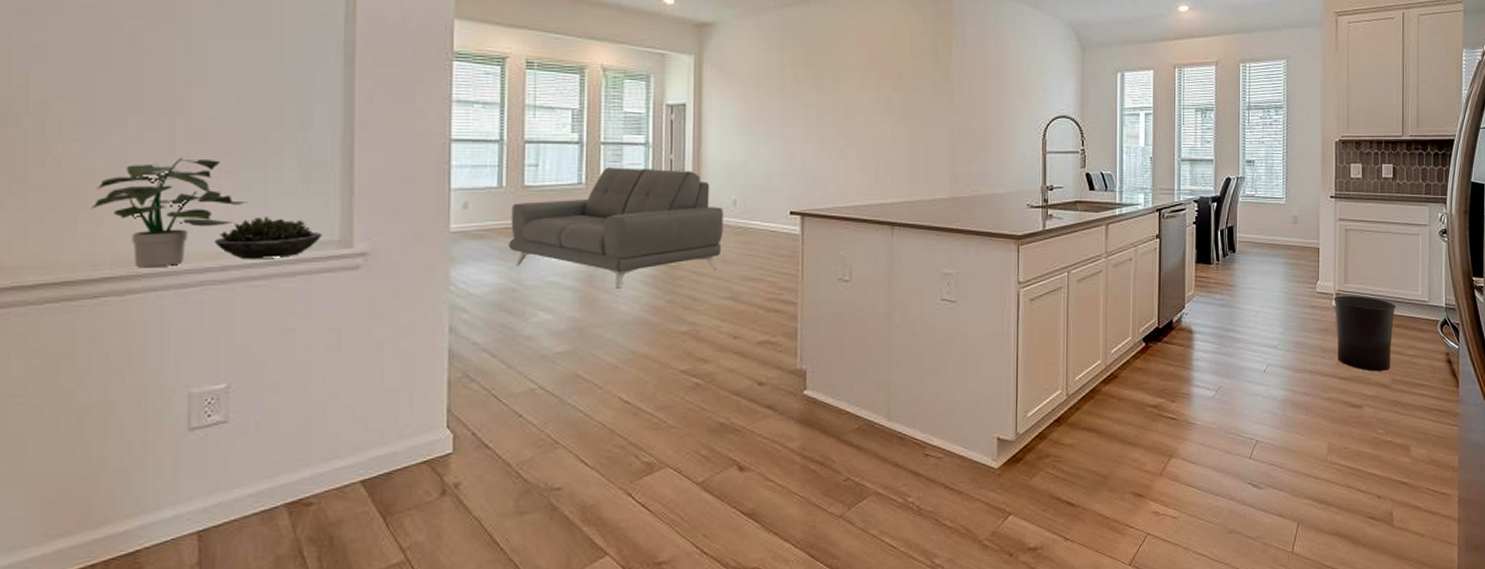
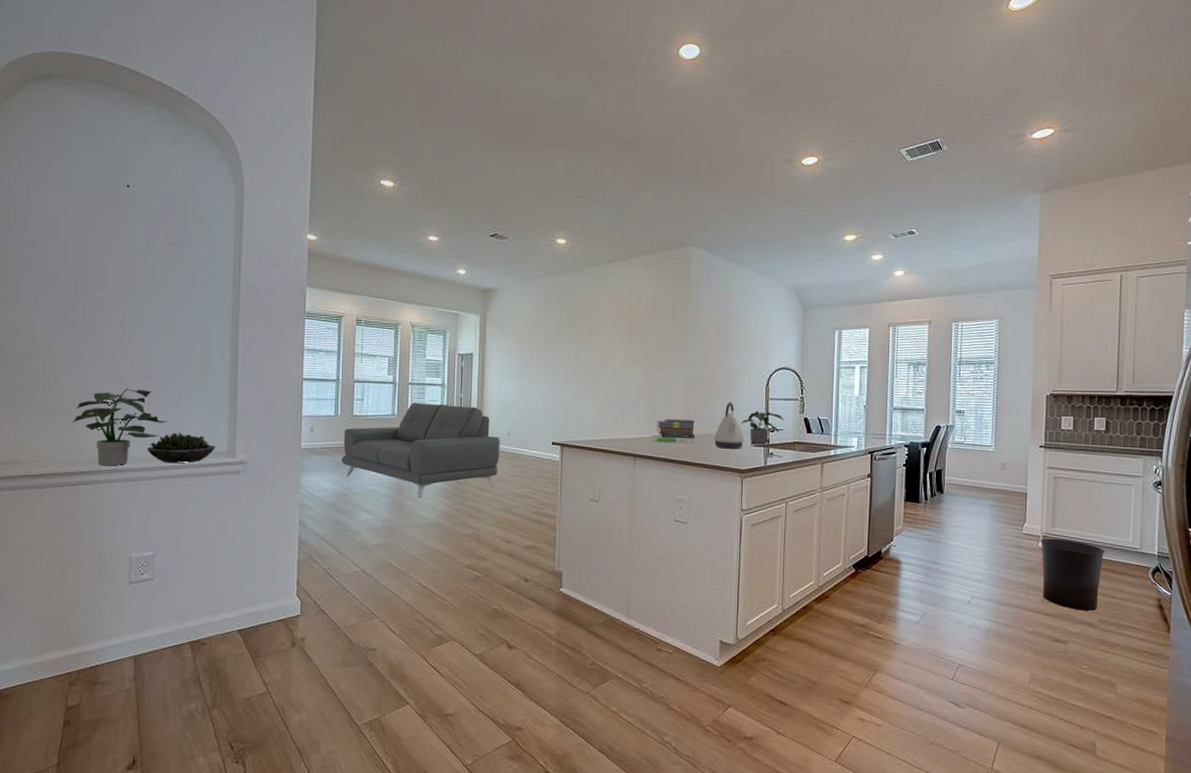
books: none [911,178,963,208] -> present [651,418,695,444]
kettle: none [984,157,1020,212] -> present [713,402,744,449]
potted plant: none [1015,166,1063,206] -> present [740,410,784,445]

